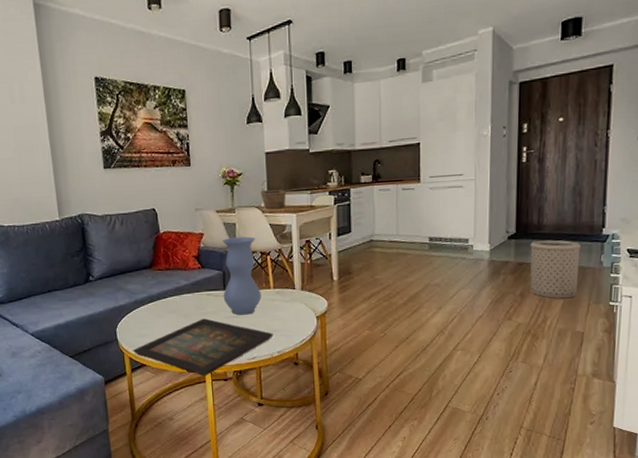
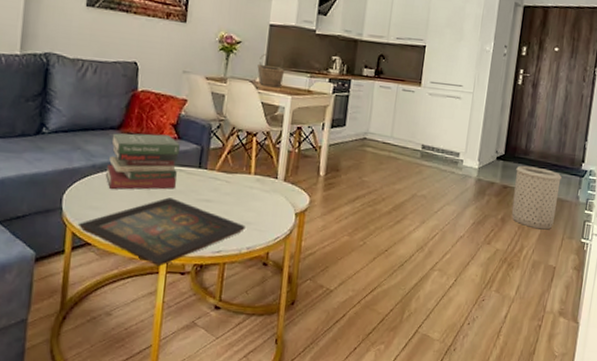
books: none [146,266,207,318] -> present [106,133,180,190]
vase: present [222,236,262,315] -> none [196,109,243,201]

